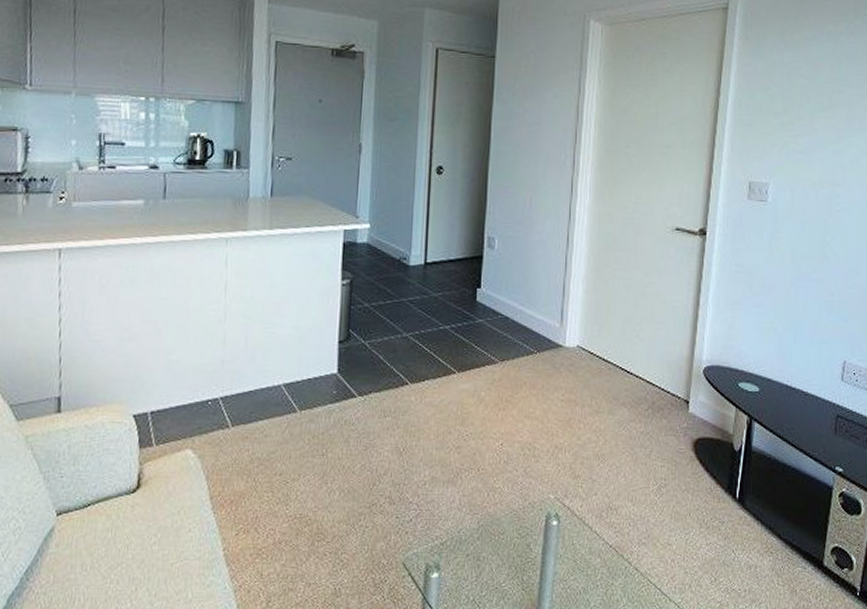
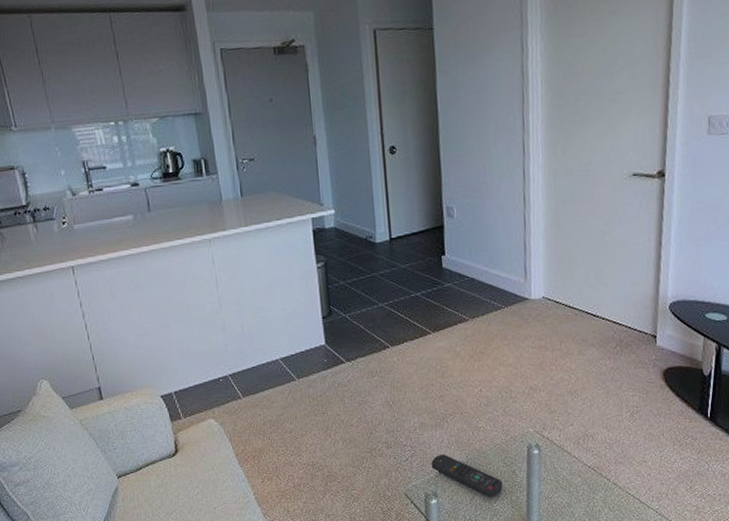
remote control: none [437,517,515,575] -> present [431,454,503,497]

